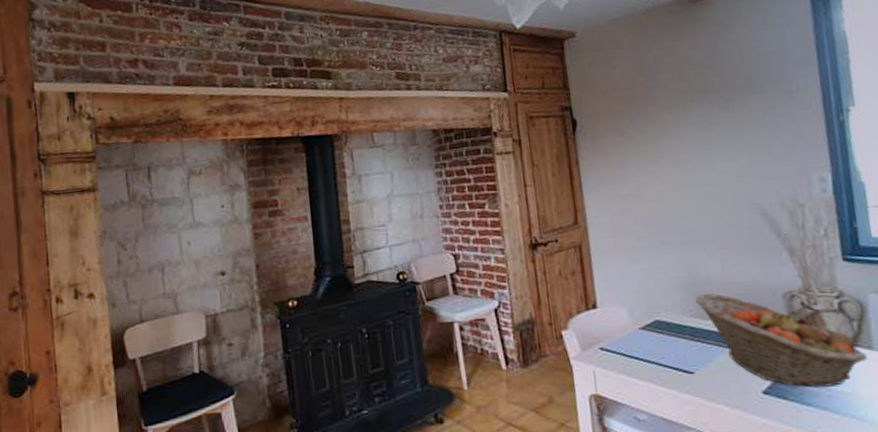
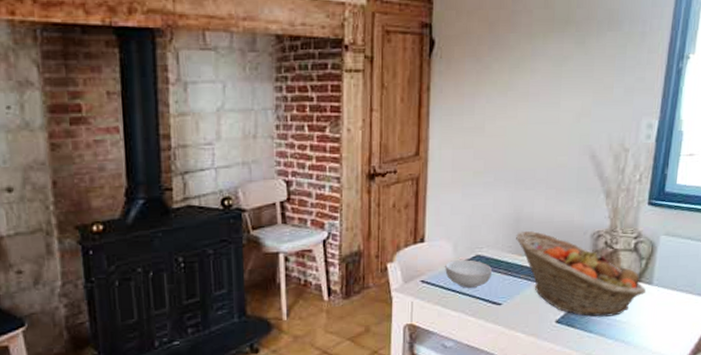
cereal bowl: none [623,325,676,355] -> present [445,259,492,288]

